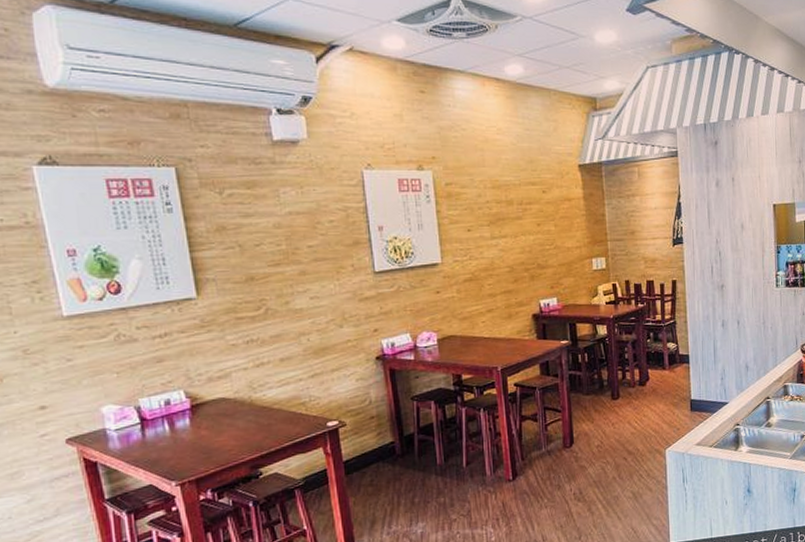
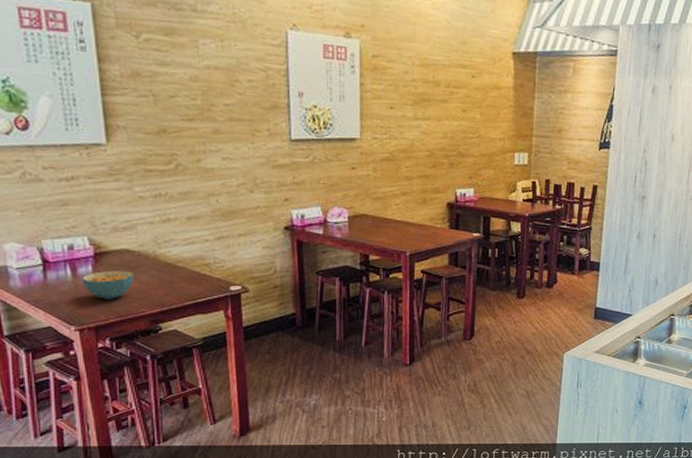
cereal bowl: none [180,419,232,450] -> present [82,270,134,299]

